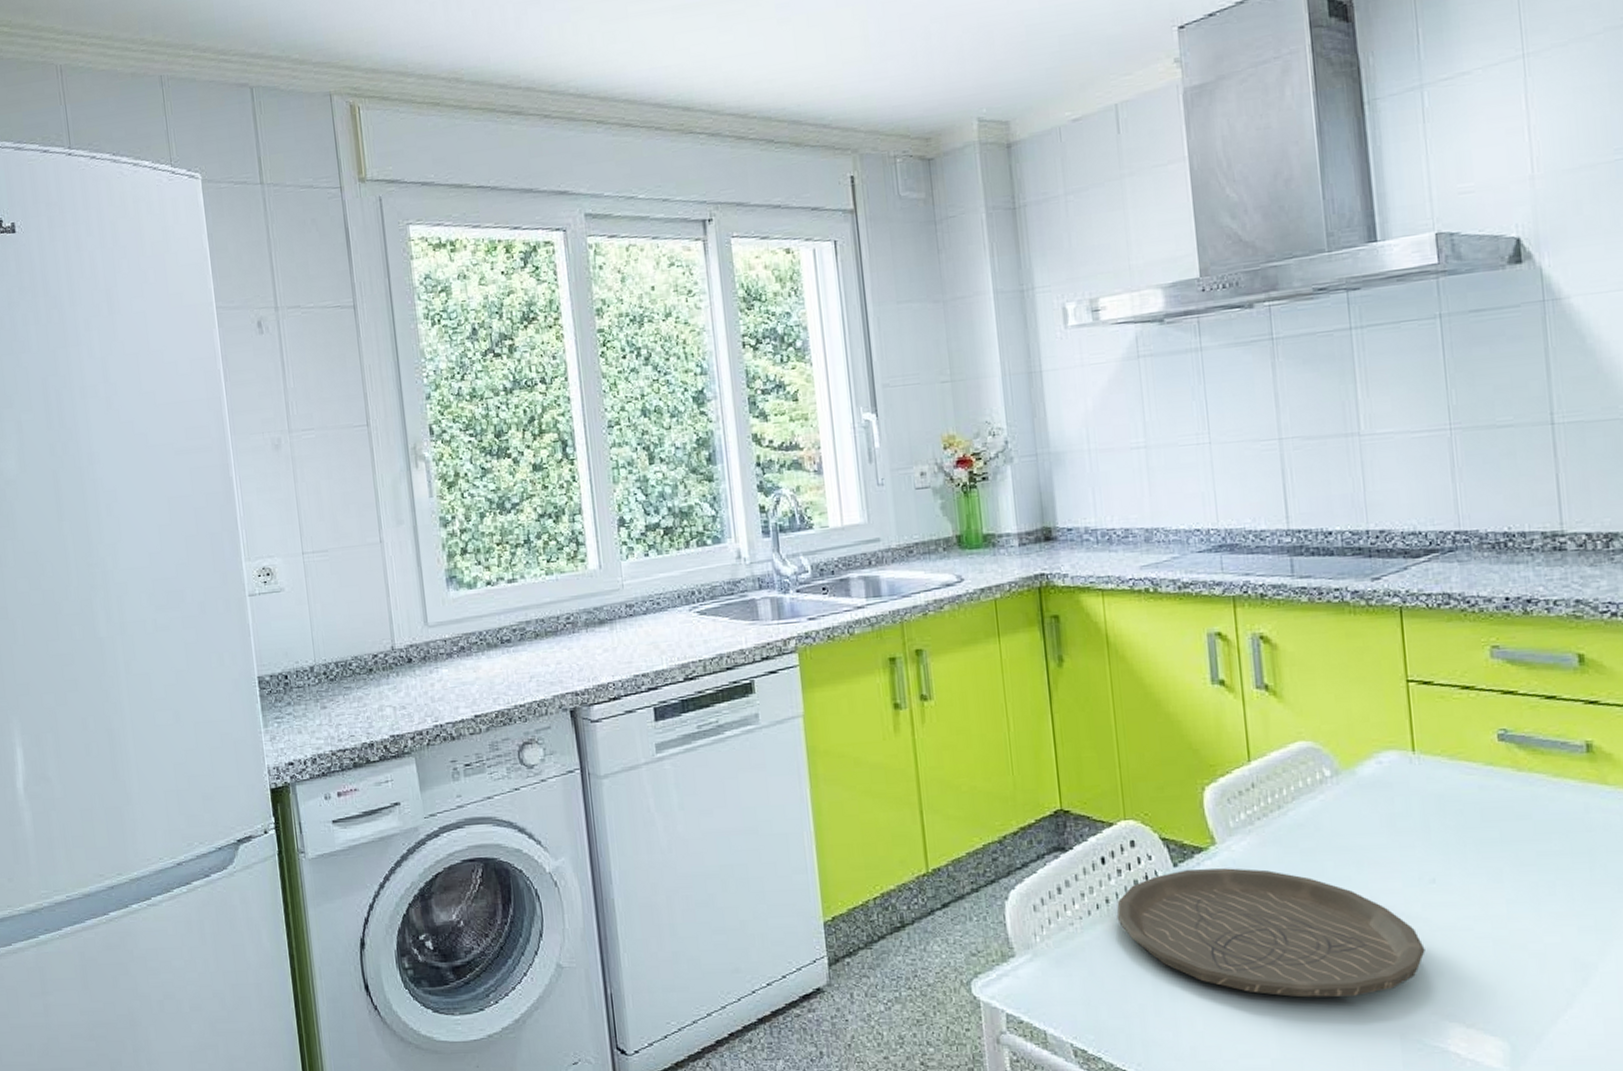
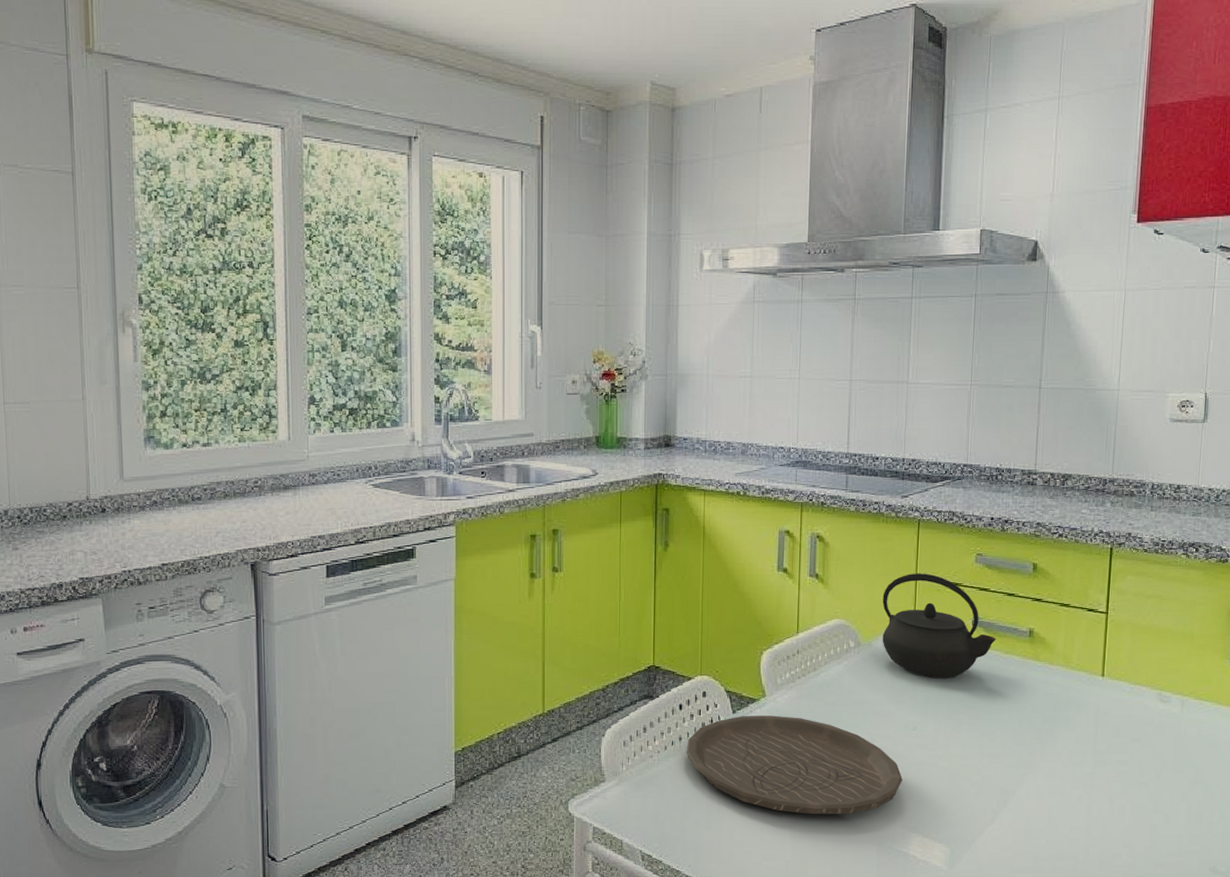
kettle: none [1362,675,1537,814] -> present [882,573,996,679]

